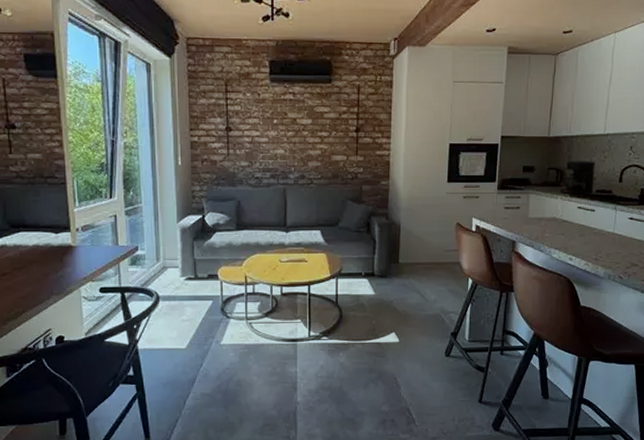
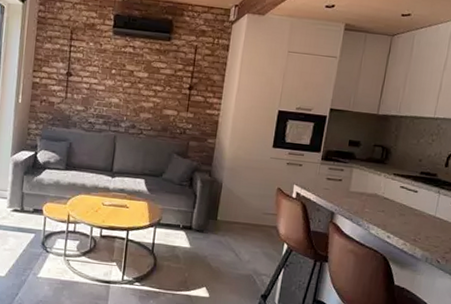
coffee maker: present [559,161,595,195] -> none [383,140,423,176]

